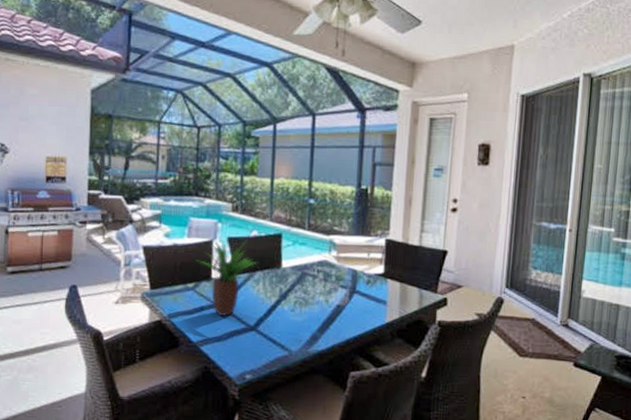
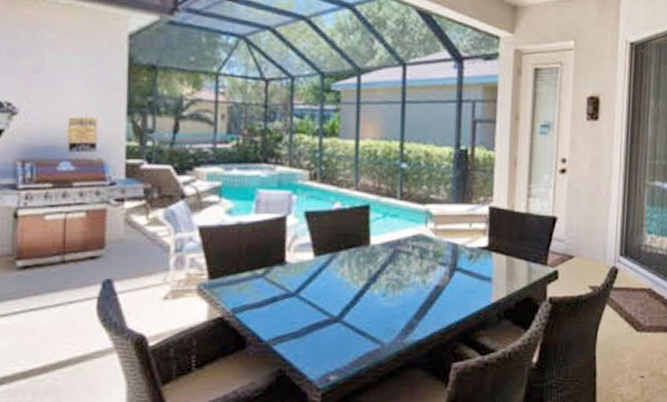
potted plant: present [196,239,259,317] -> none [266,213,343,308]

